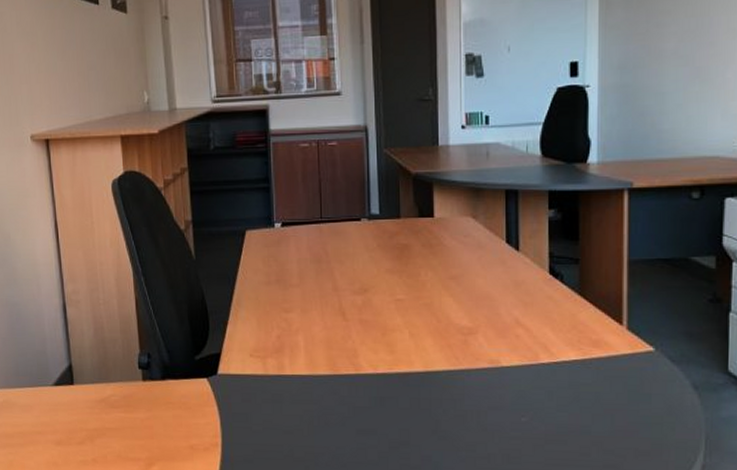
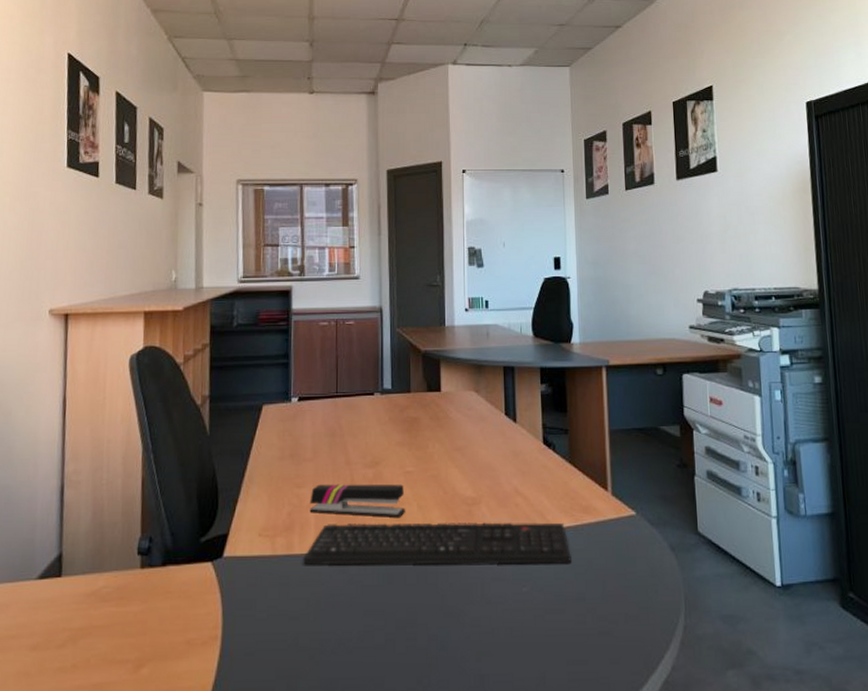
keyboard: none [294,348,577,397] -> present [303,522,571,566]
stapler: none [298,310,396,344] -> present [309,484,405,517]

